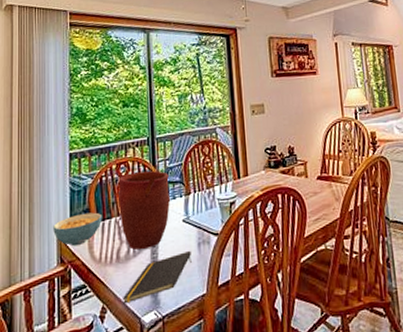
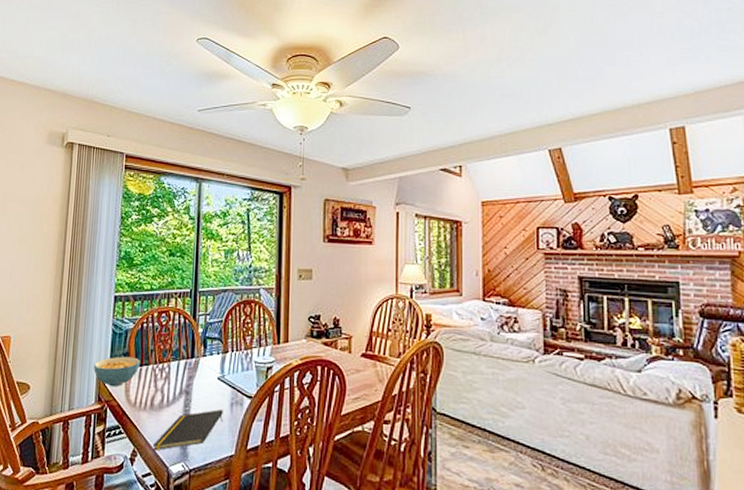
vase: present [118,171,170,250] -> none [157,323,208,400]

